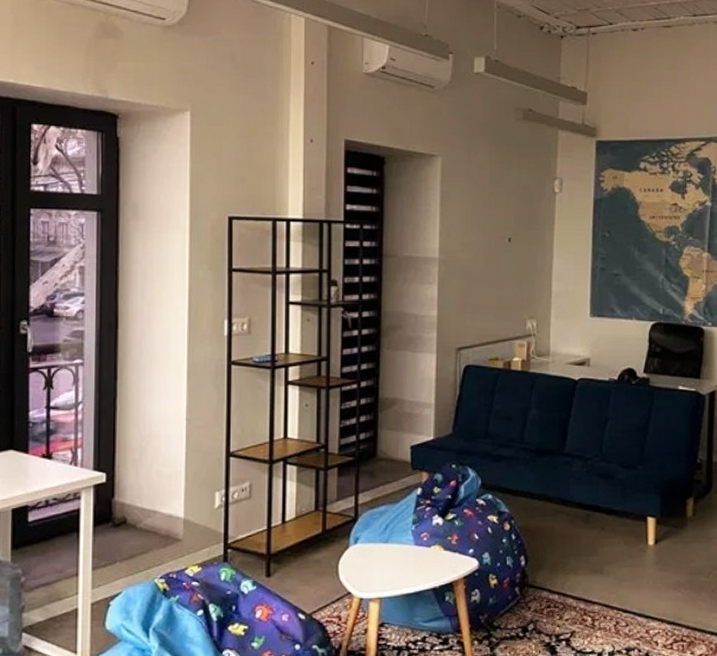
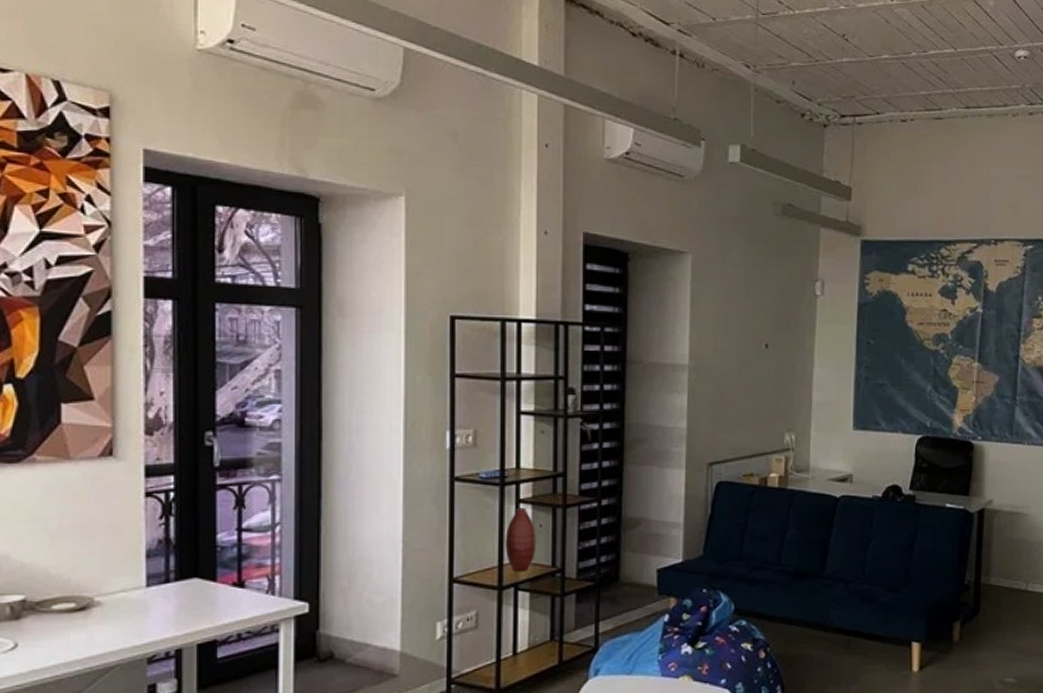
vase: none [275,389,303,447] -> present [505,508,537,572]

